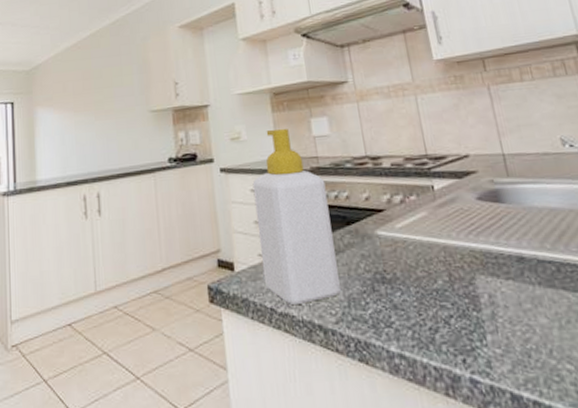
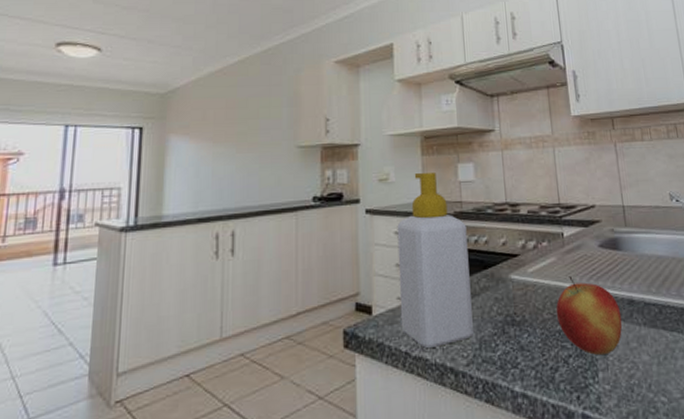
apple: none [431,231,512,317] -> present [556,276,623,356]

